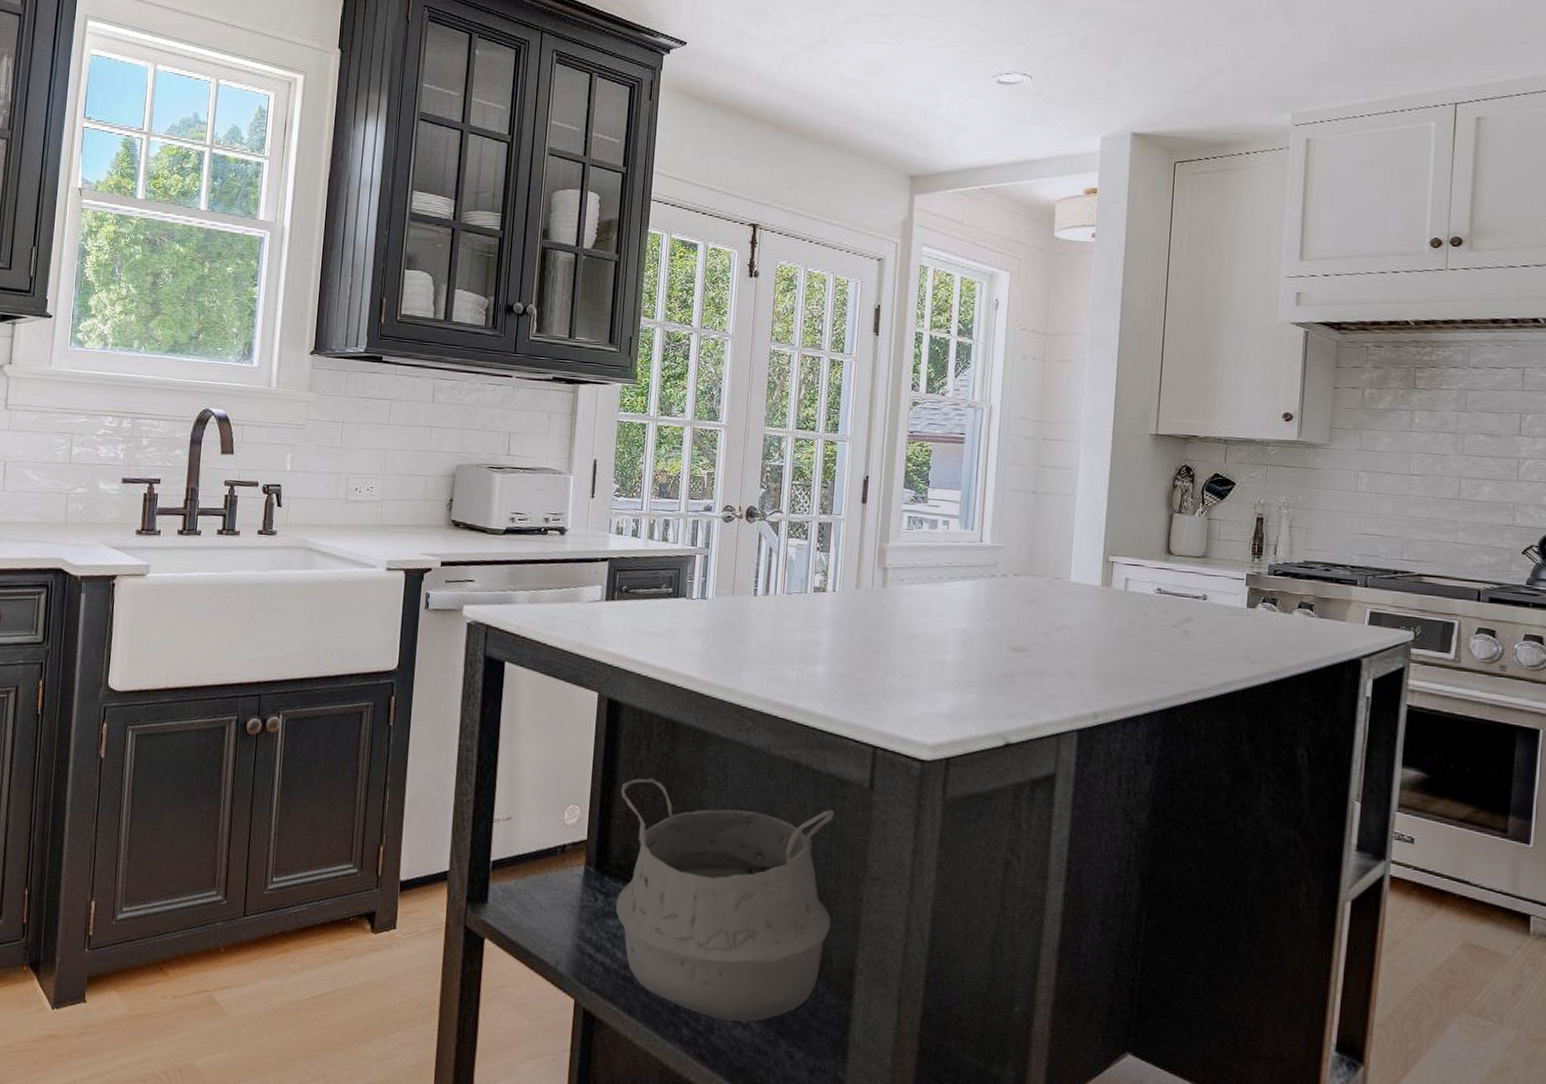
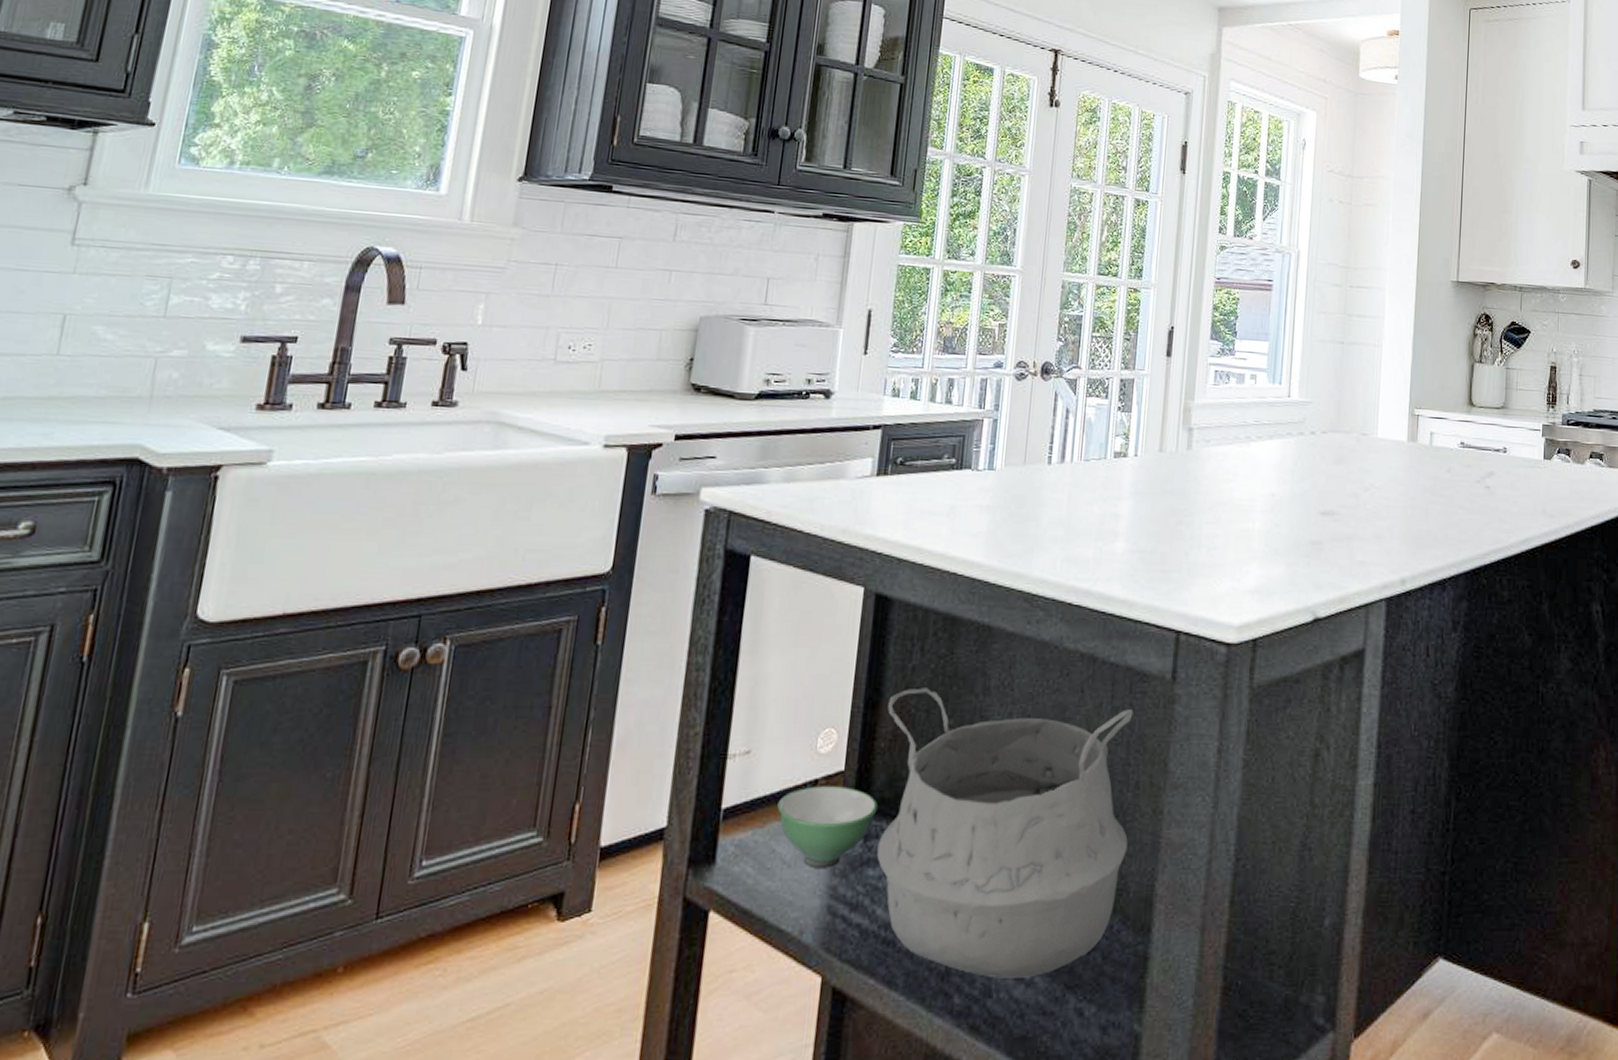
bowl: none [534,850,616,916] -> present [777,786,879,868]

